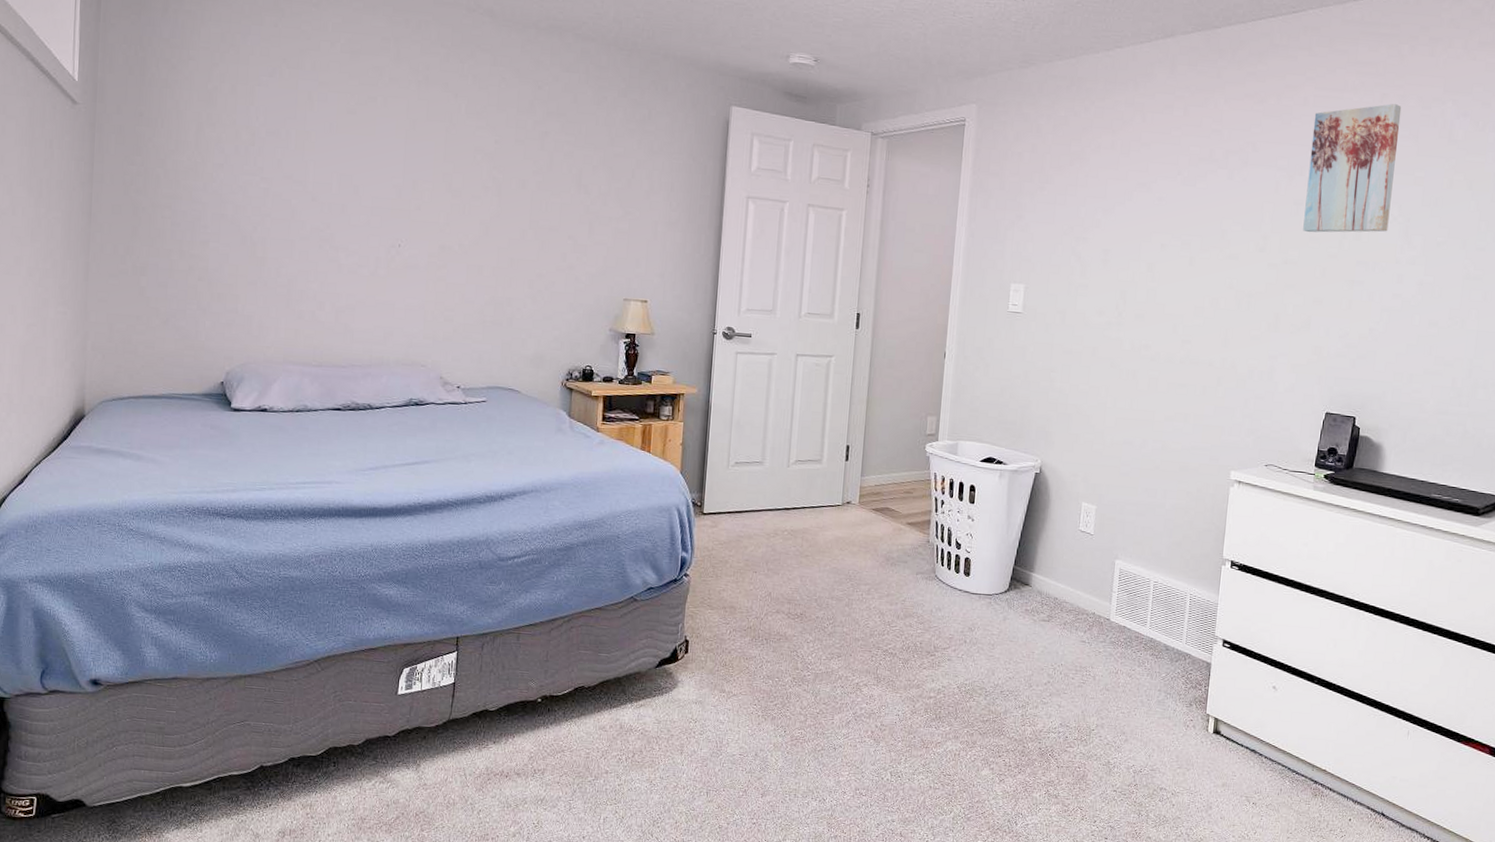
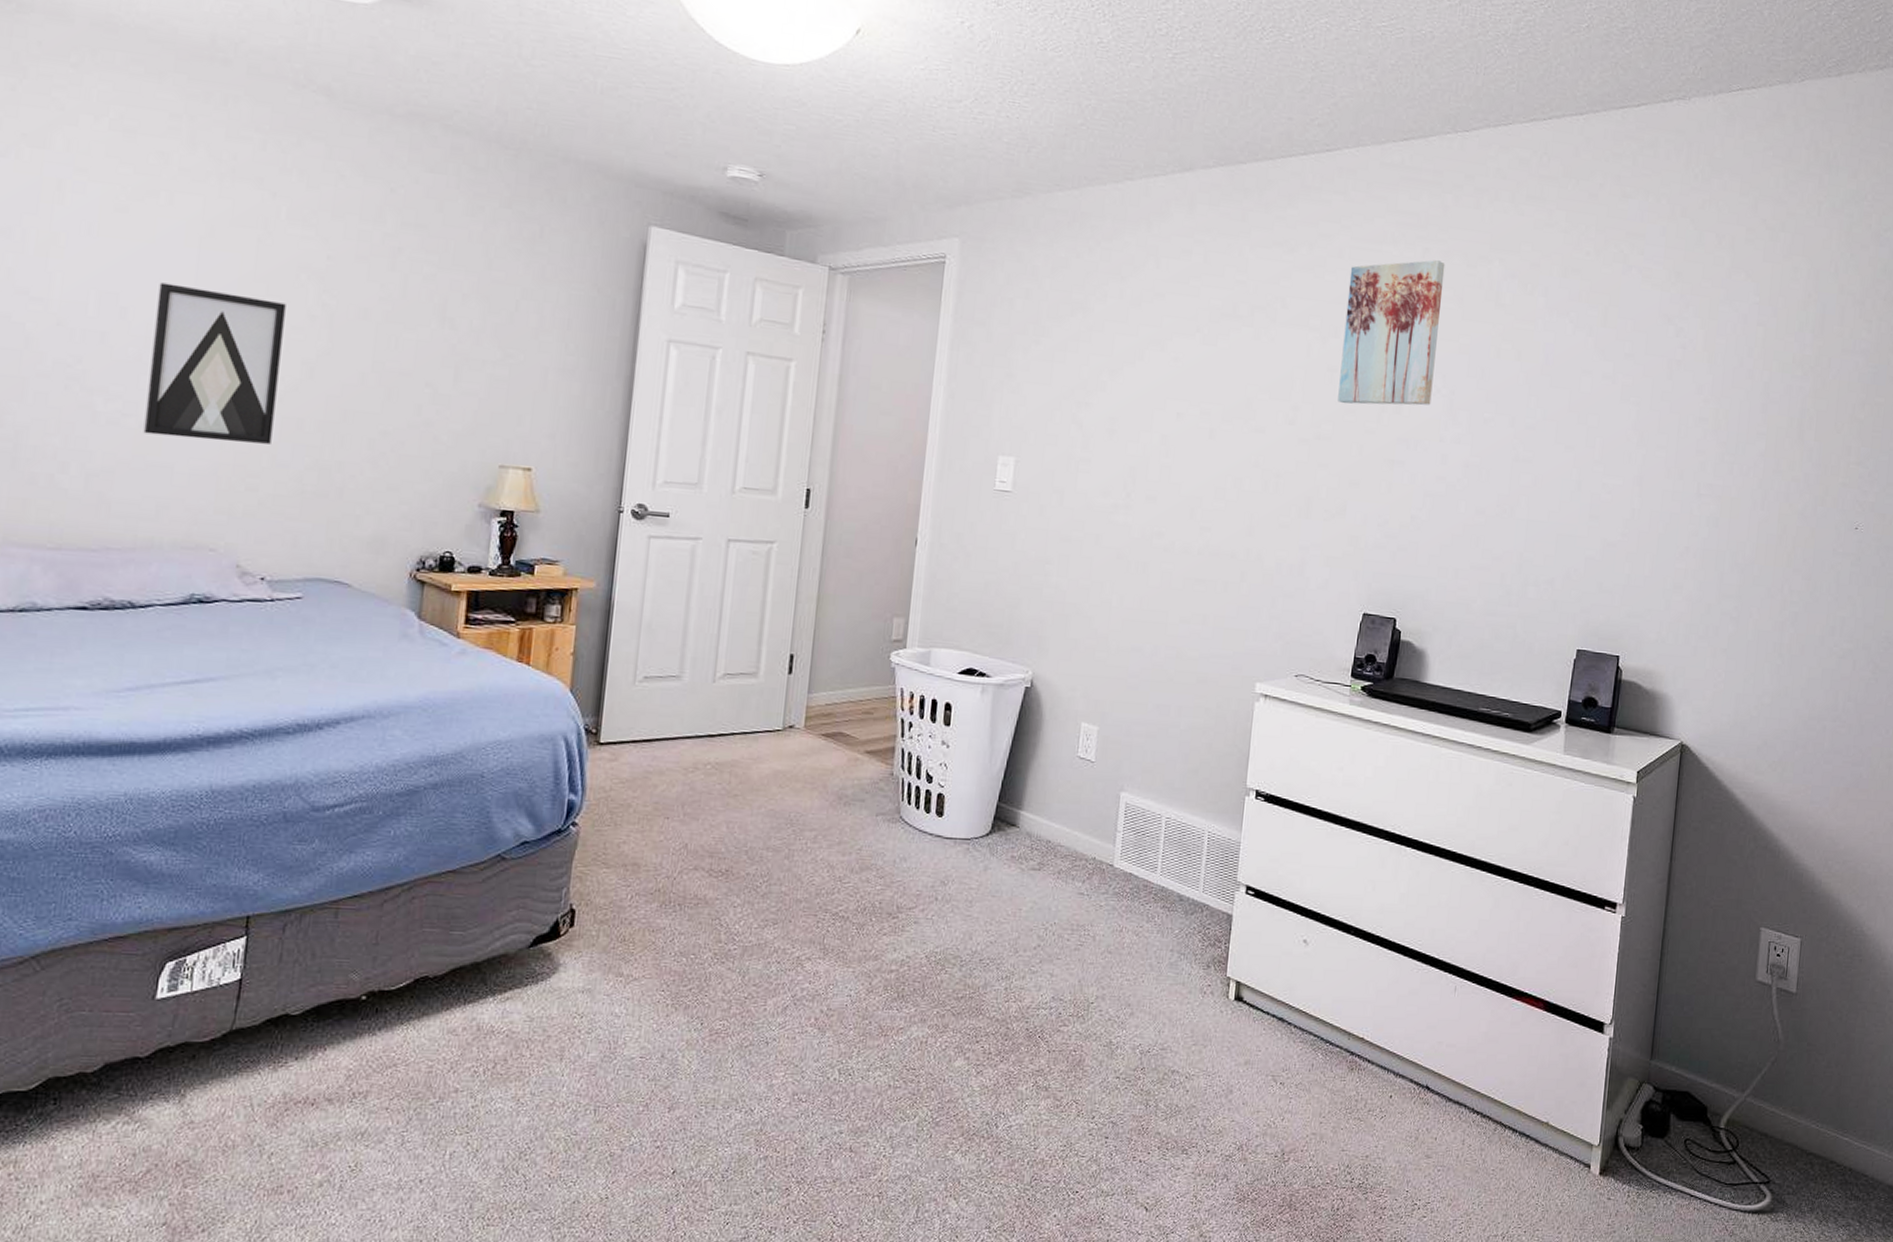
wall art: none [373,166,467,286] -> present [143,282,286,444]

